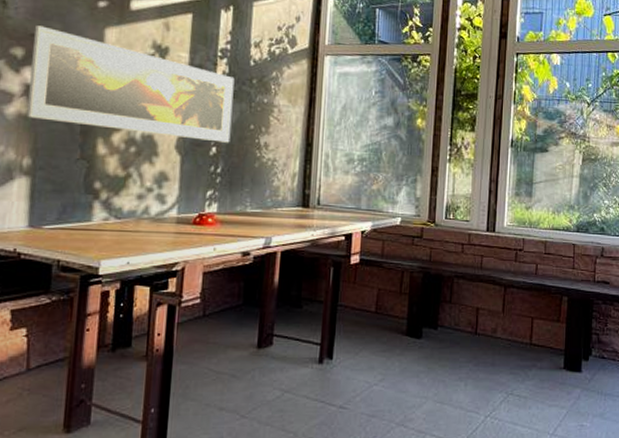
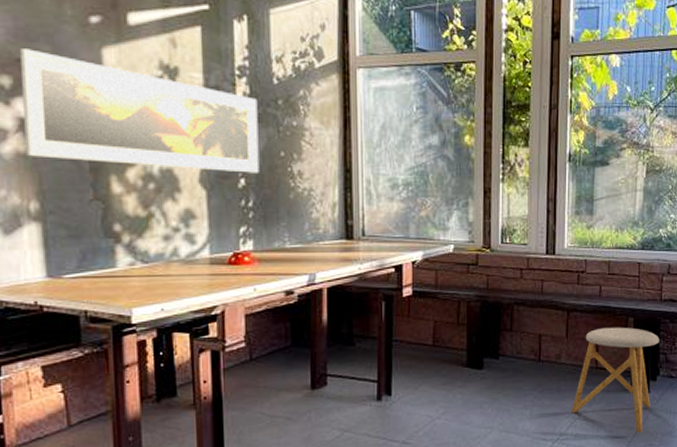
stool: none [505,305,592,413] -> present [572,327,659,433]

